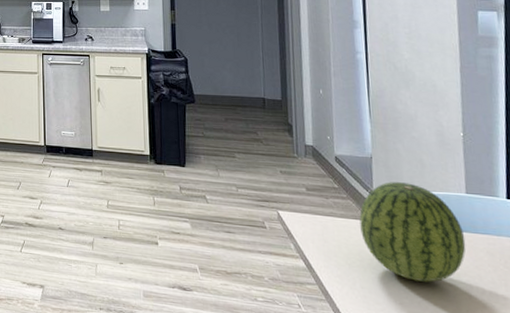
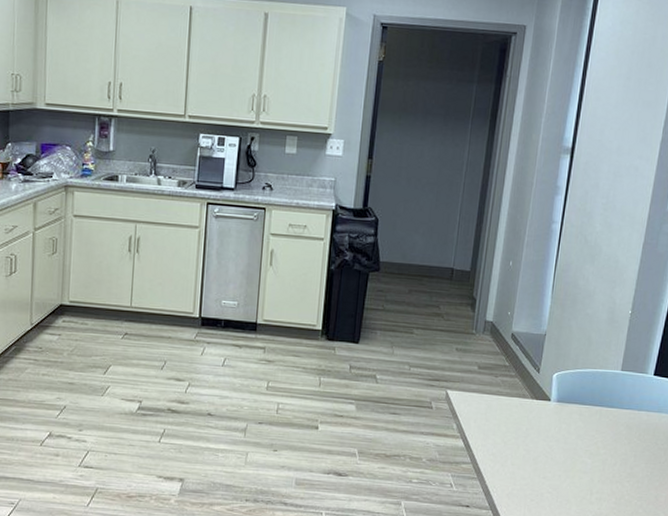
fruit: present [359,182,466,282] -> none [521,359,612,456]

